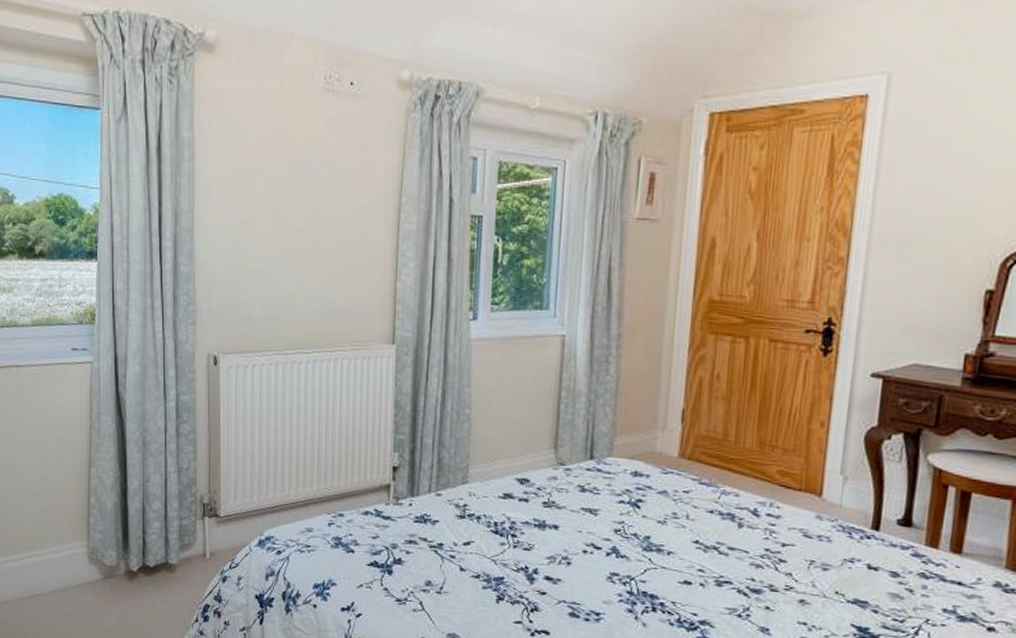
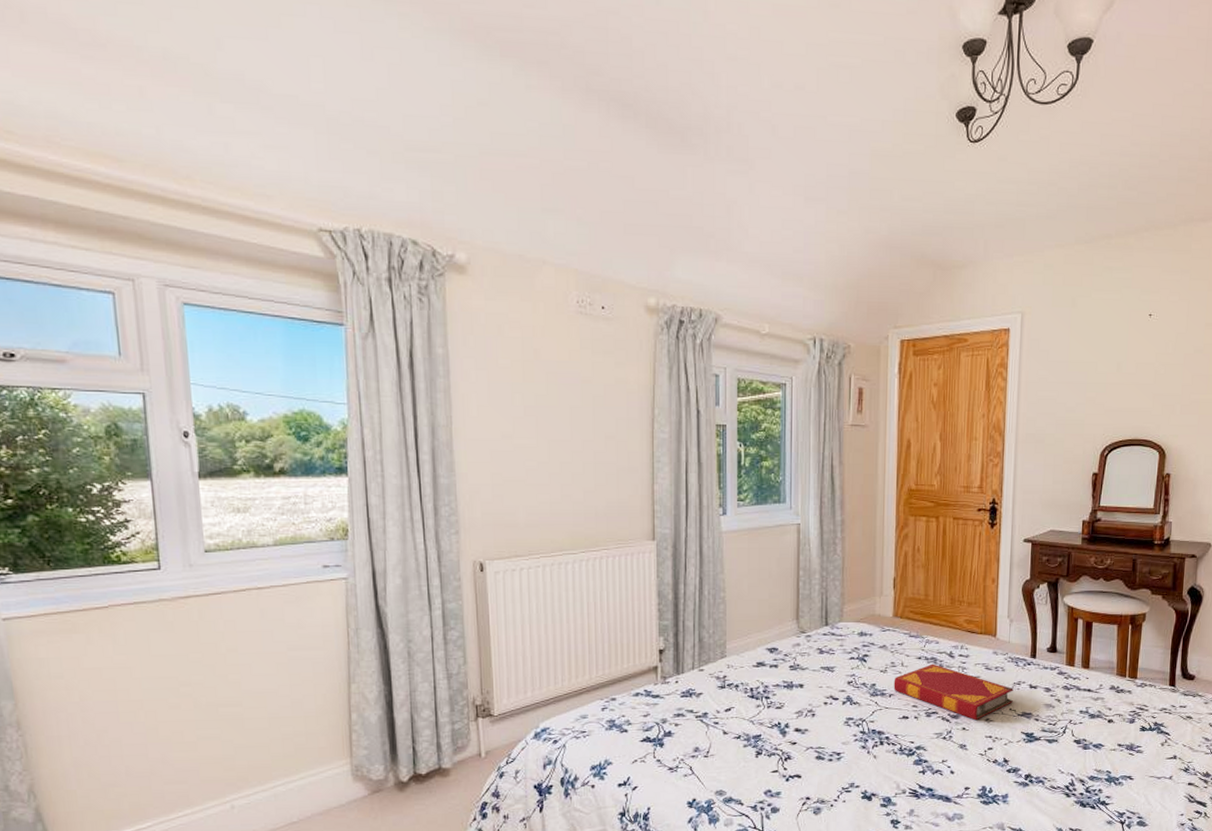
hardback book: none [674,520,843,599] -> present [893,663,1014,720]

